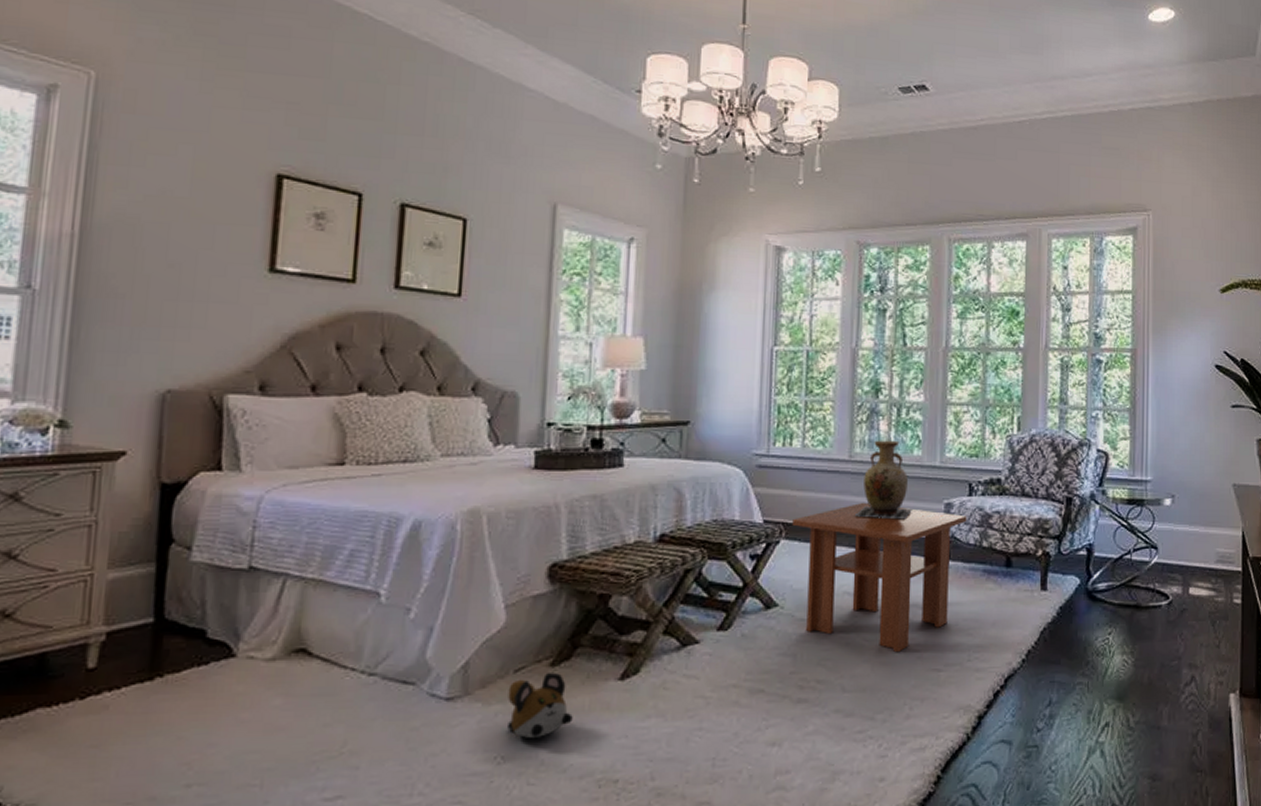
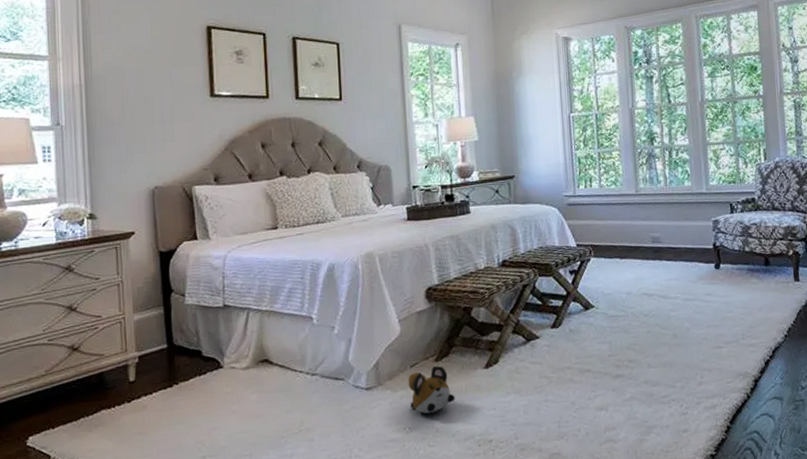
coffee table: present [792,502,967,653] -> none [598,224,731,336]
vase: present [854,440,912,520] -> none [644,176,688,237]

